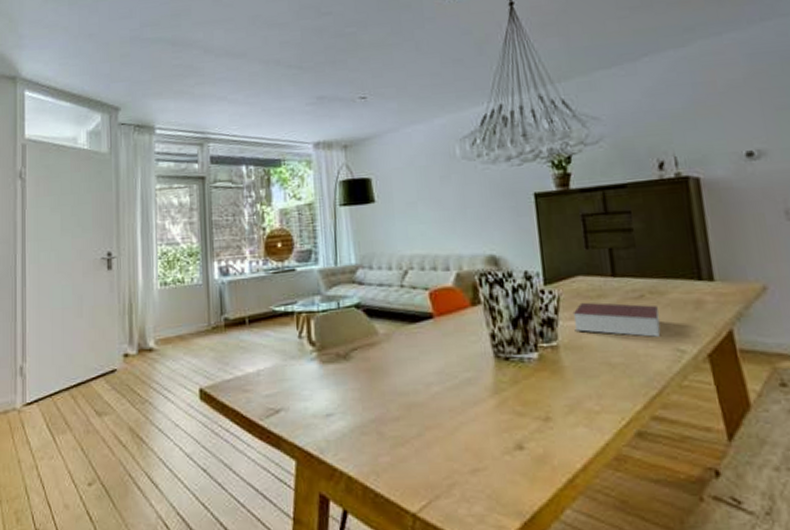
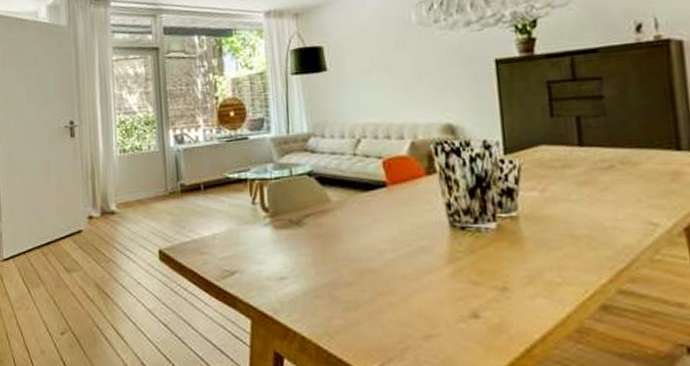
book: present [572,302,661,337] -> none [534,172,632,209]

